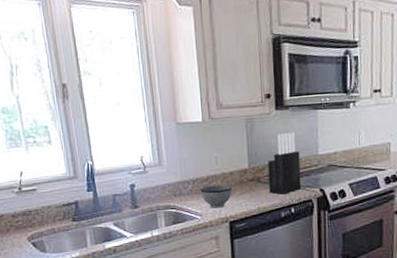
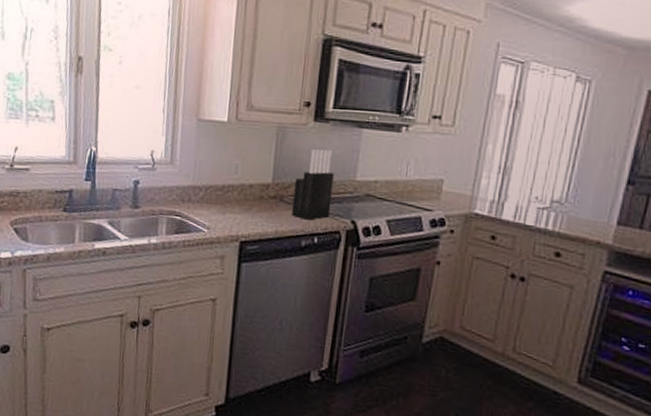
bowl: present [200,185,233,208] -> none [212,196,250,224]

